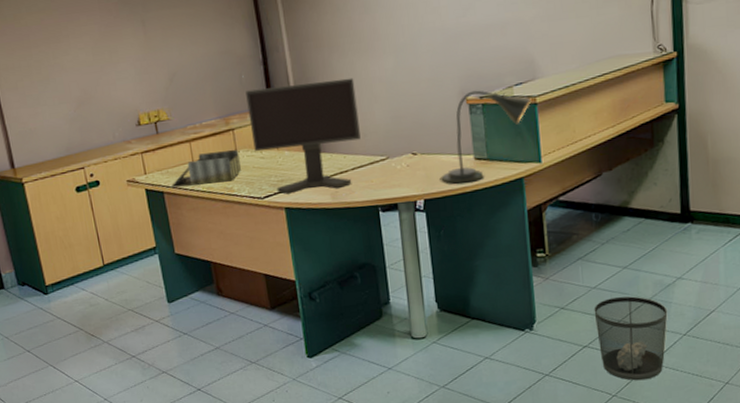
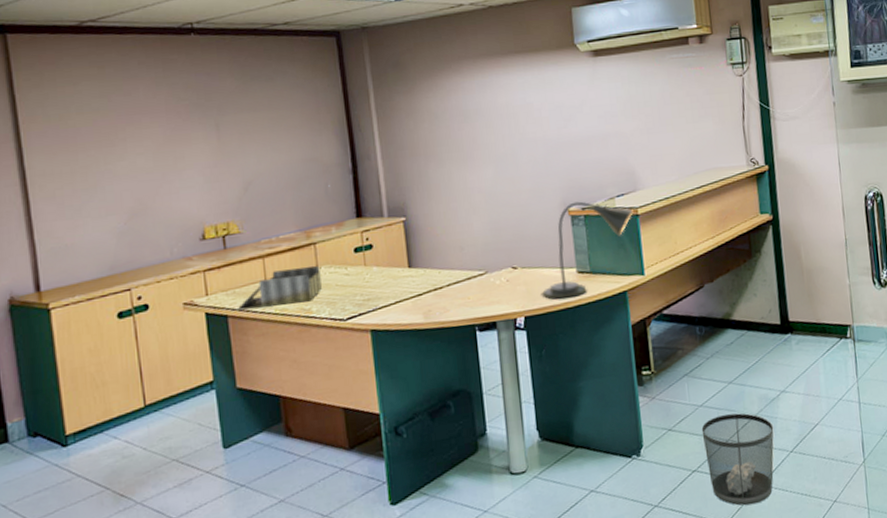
monitor: present [245,77,361,194] -> none [331,188,457,315]

